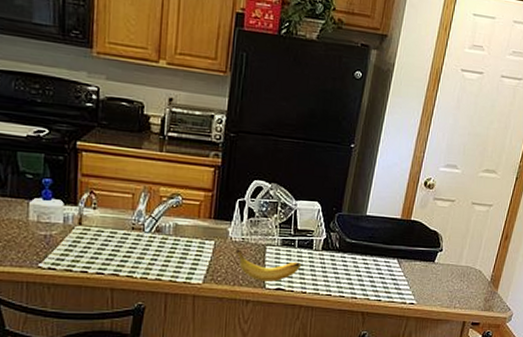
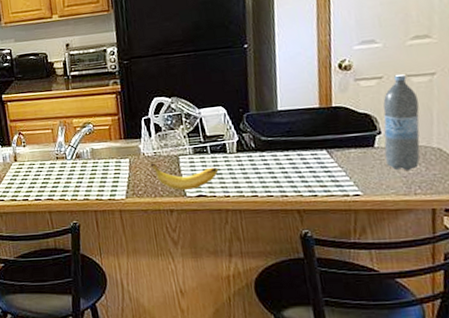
water bottle: none [440,200,476,286] -> present [383,73,420,170]

